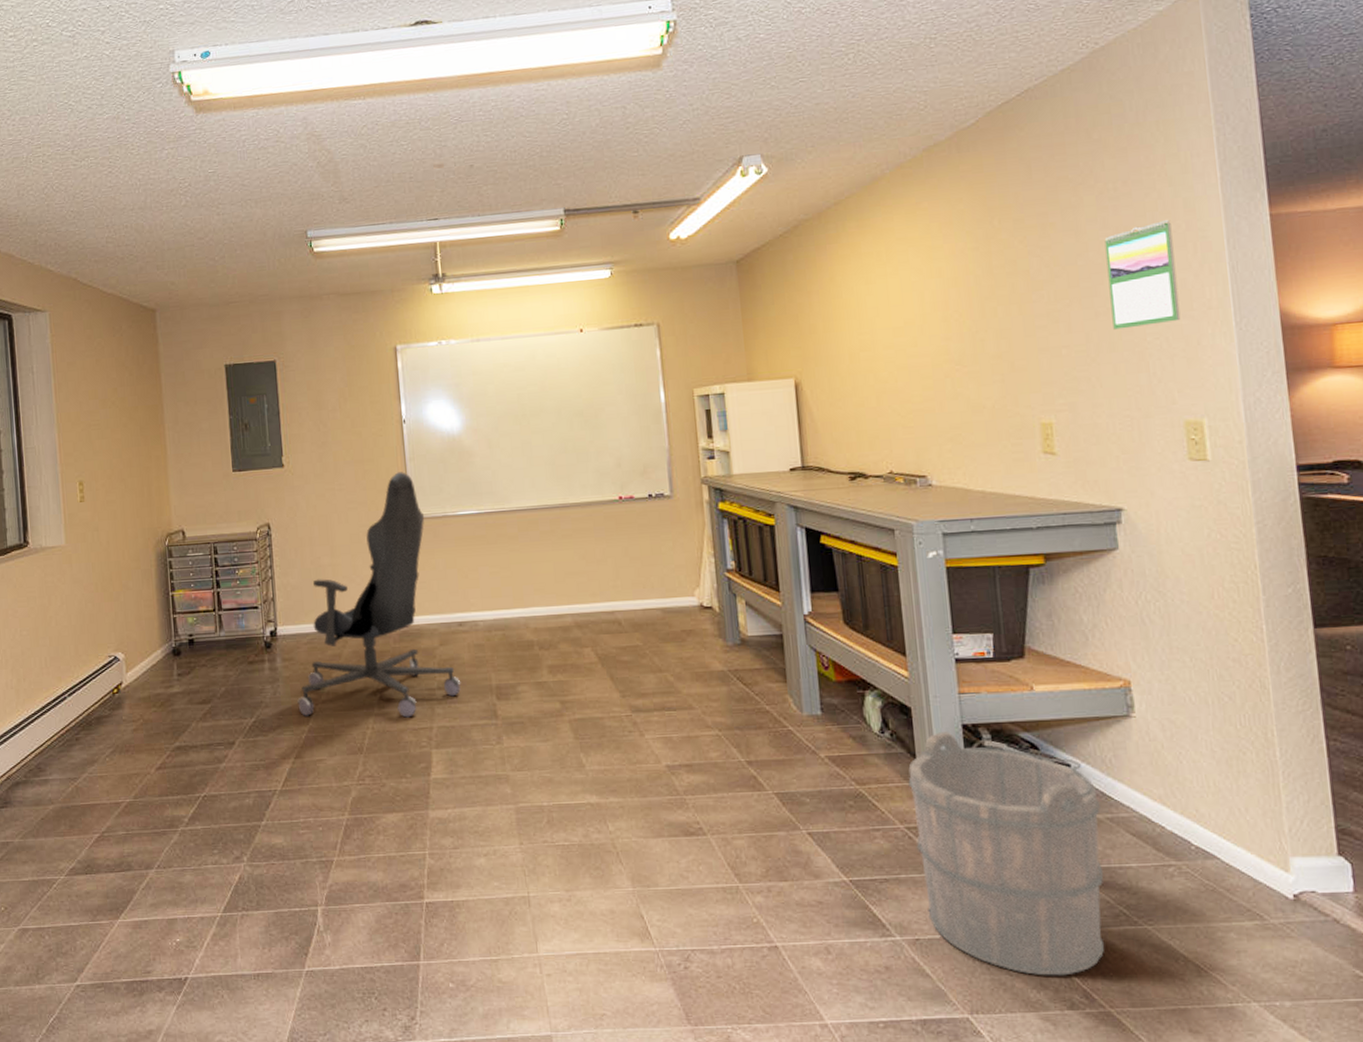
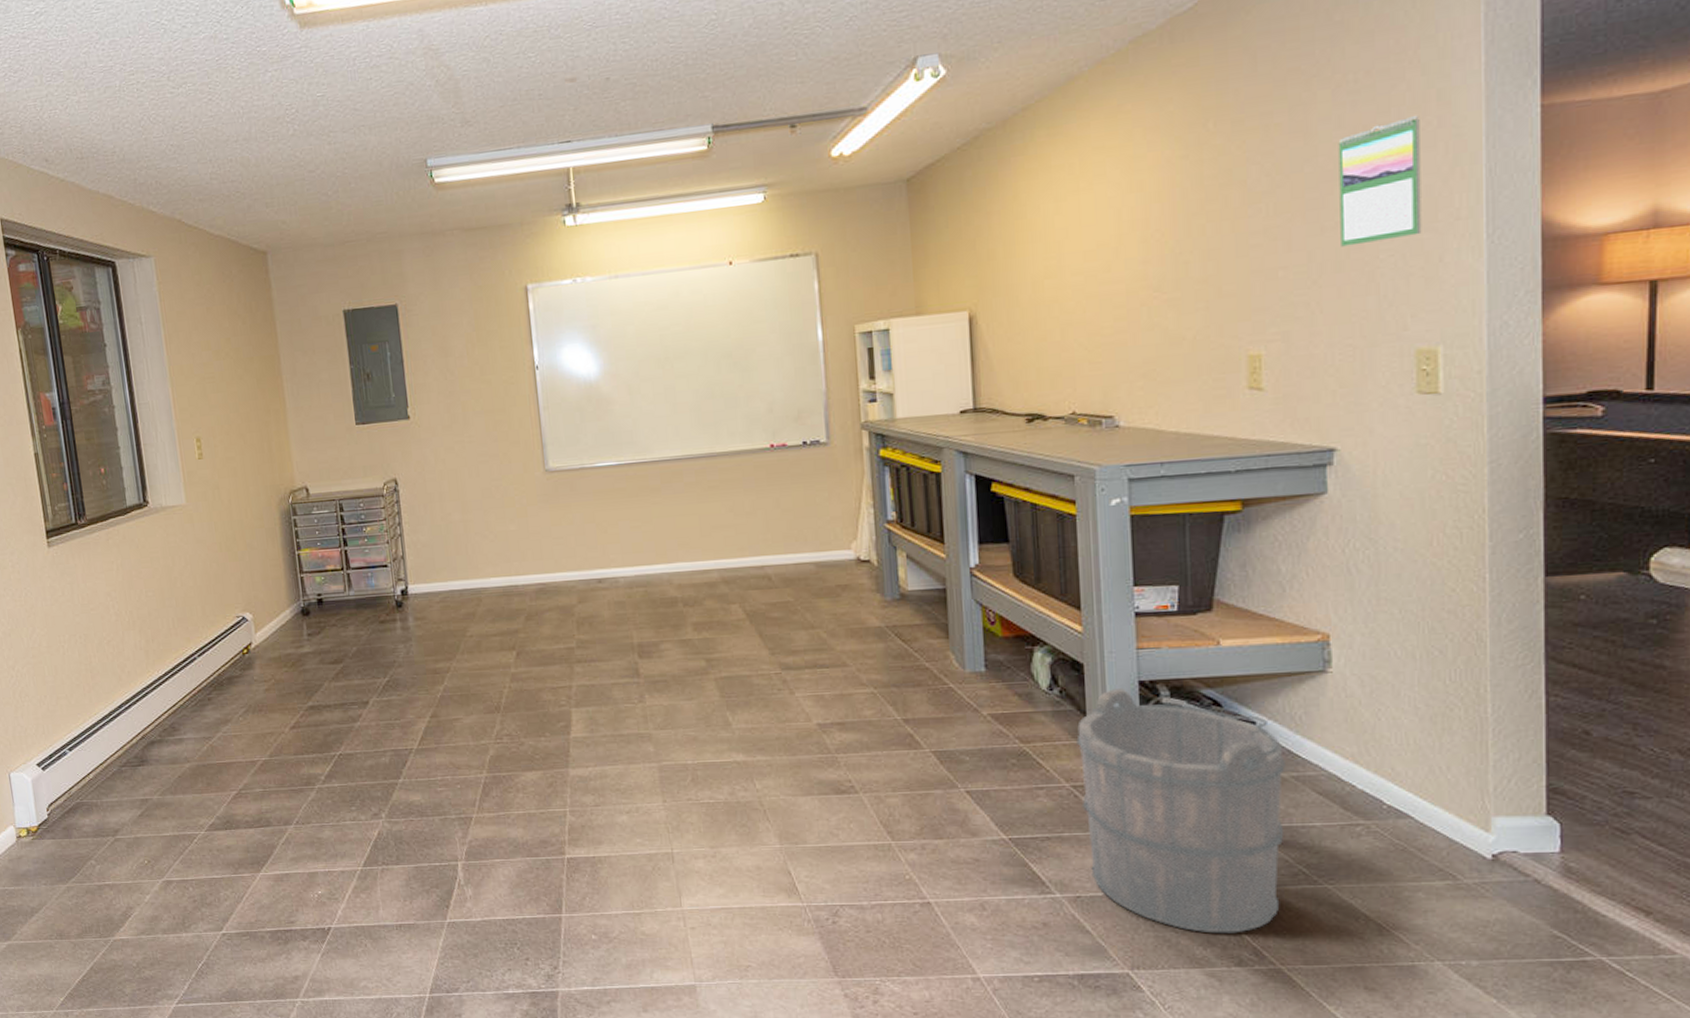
office chair: present [297,472,461,718] -> none [431,422,601,677]

